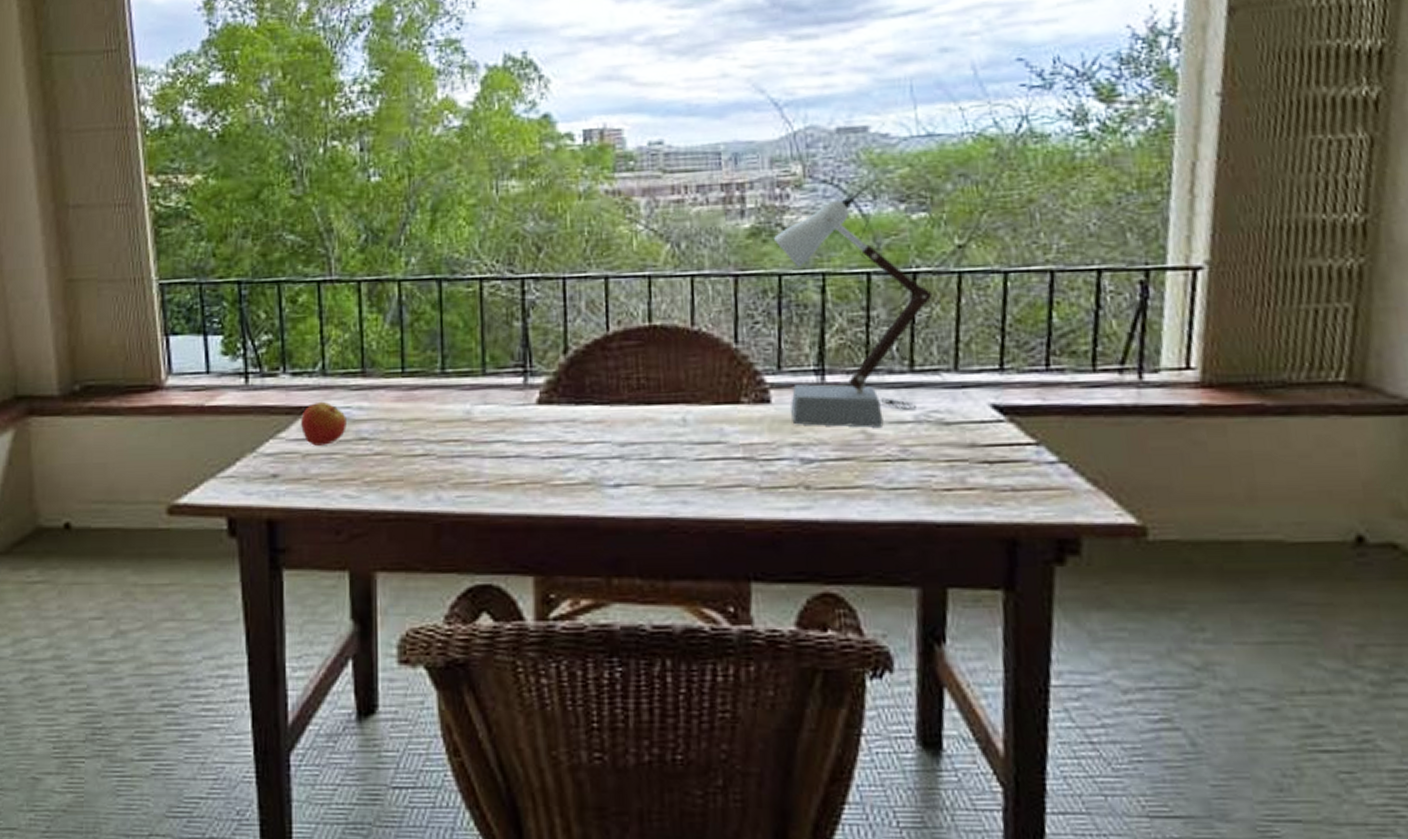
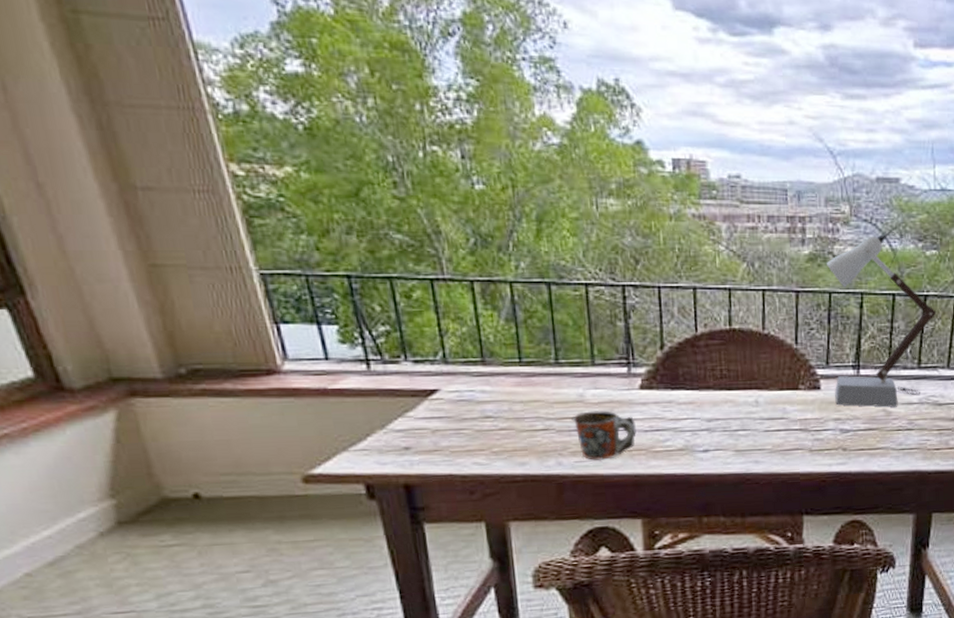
apple: present [301,401,346,446] -> none [427,385,472,423]
mug: none [456,431,531,495] -> present [571,411,636,460]

